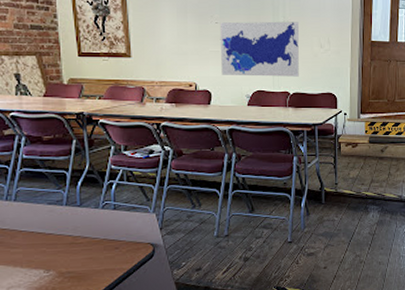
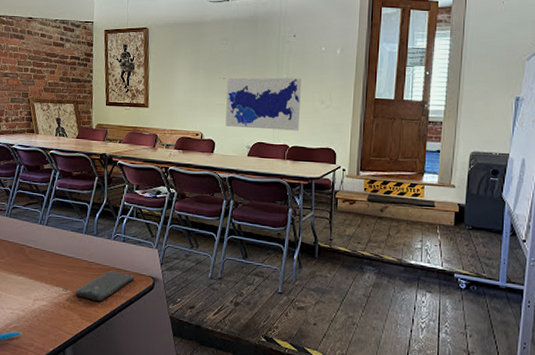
smartphone: none [60,242,130,278] -> present [75,270,134,301]

